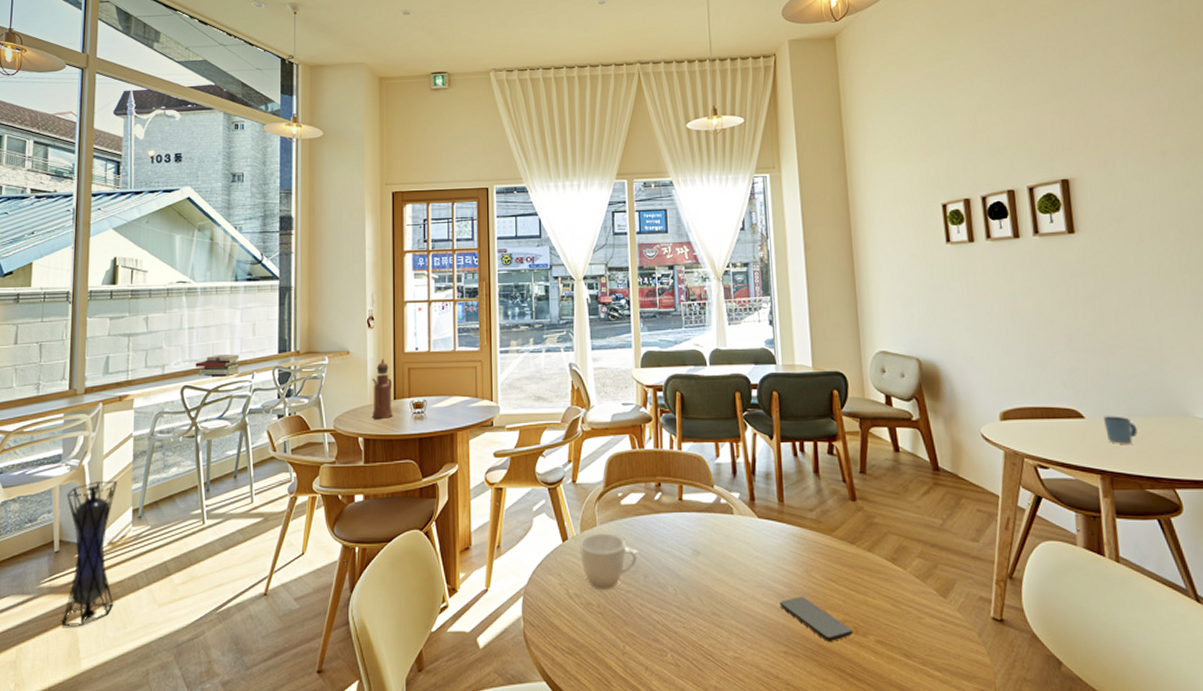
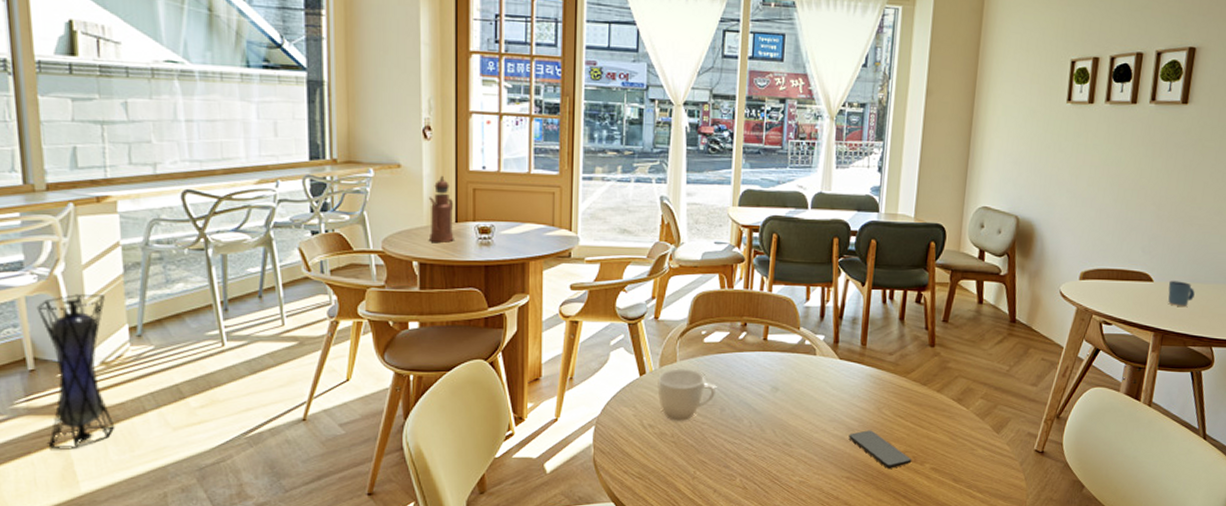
books: present [195,354,239,377] -> none [198,155,258,183]

